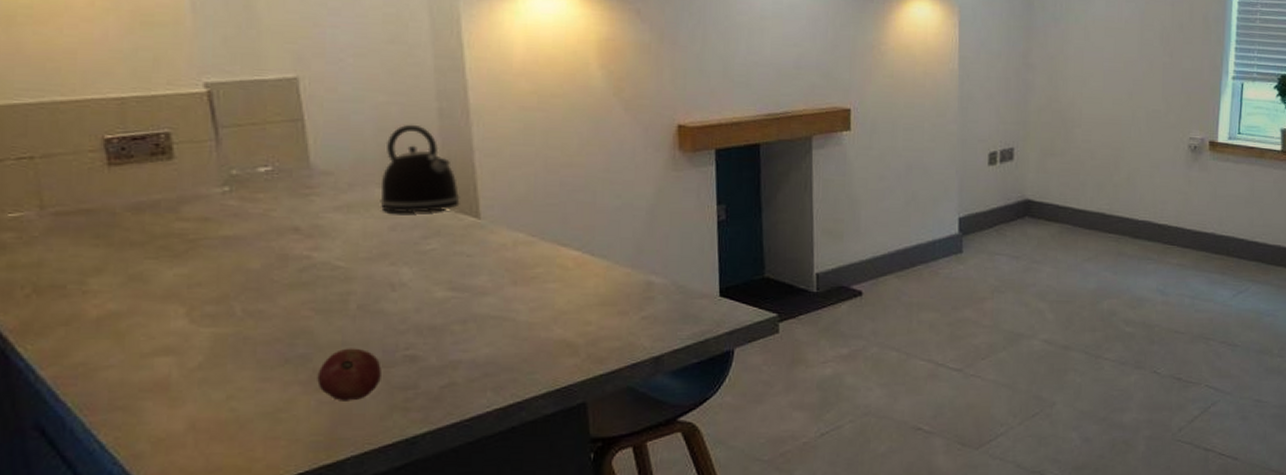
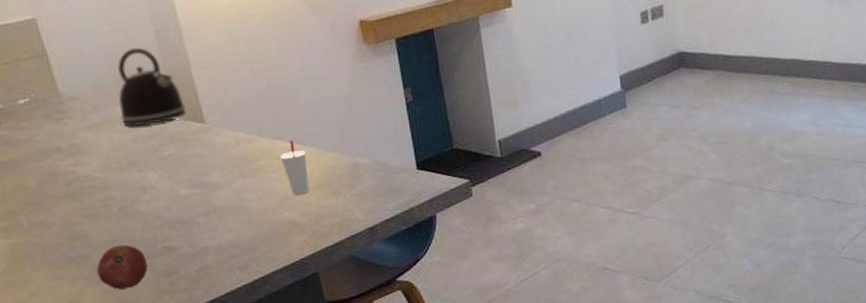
cup: none [563,248,594,312] -> present [280,140,309,196]

